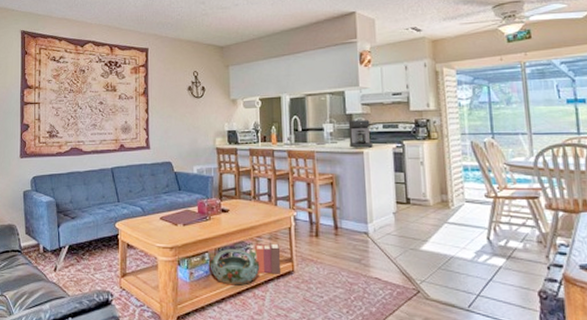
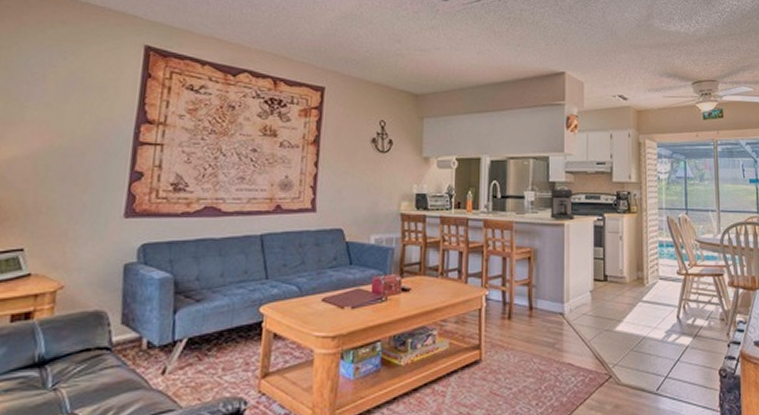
decorative basket: present [208,248,260,286] -> none [380,335,443,381]
books: present [243,243,281,274] -> none [422,328,468,365]

